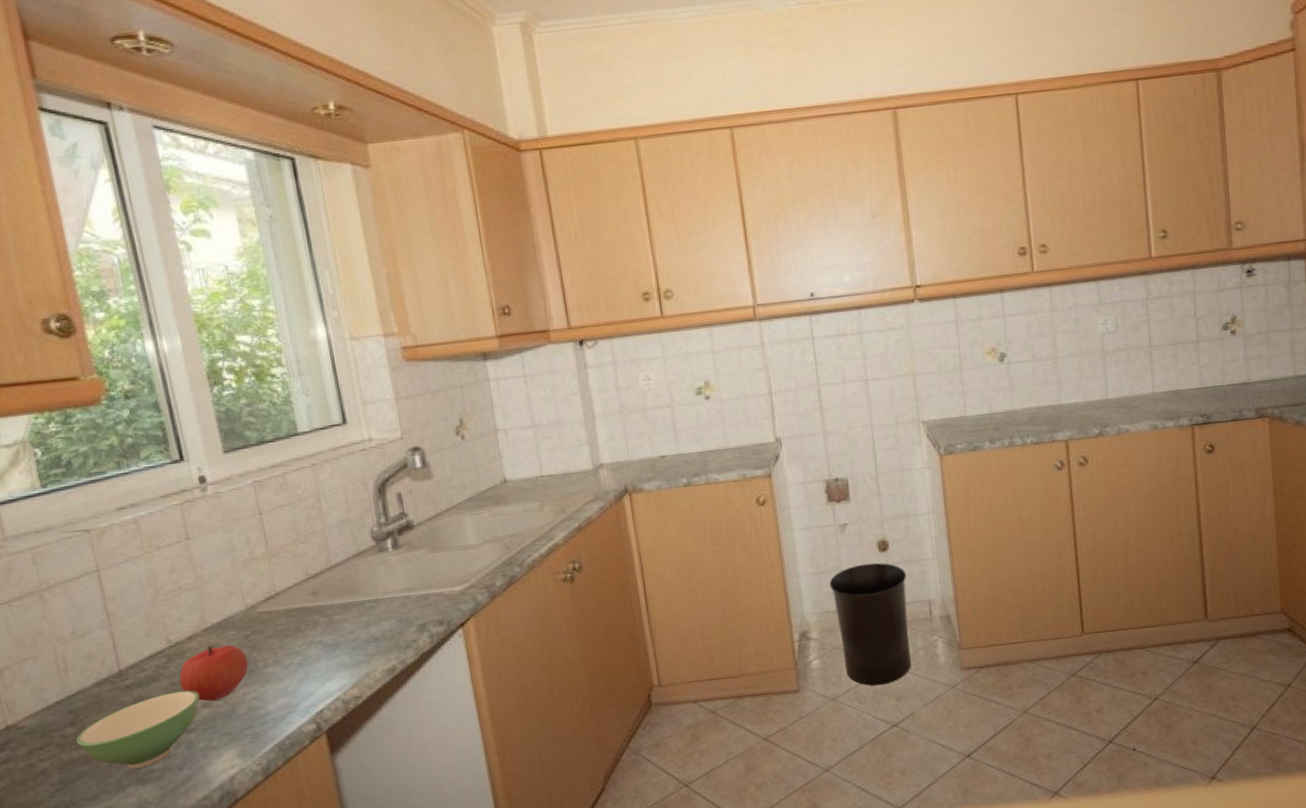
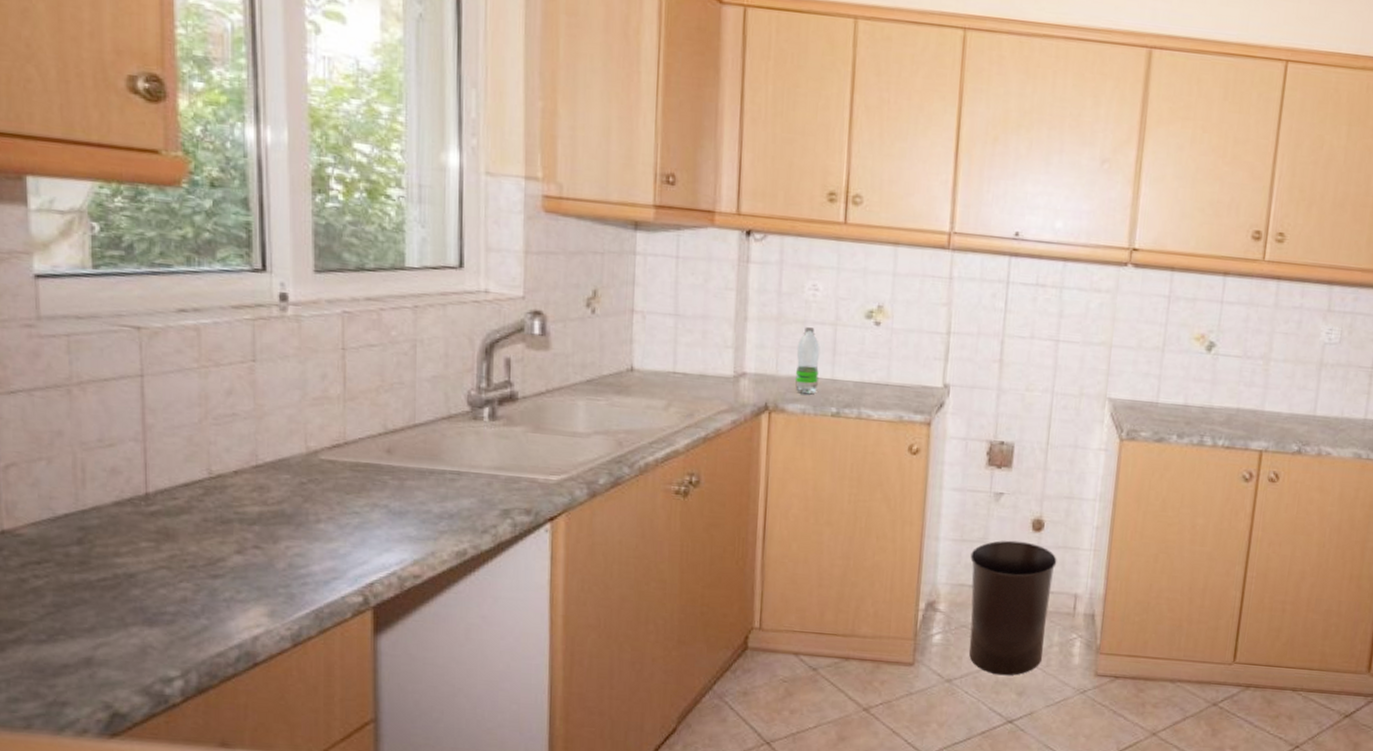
bowl: present [75,690,200,770] -> none [80,529,235,608]
fruit: present [179,645,249,702] -> none [215,486,298,550]
bottle: none [642,413,667,473] -> present [795,327,820,395]

